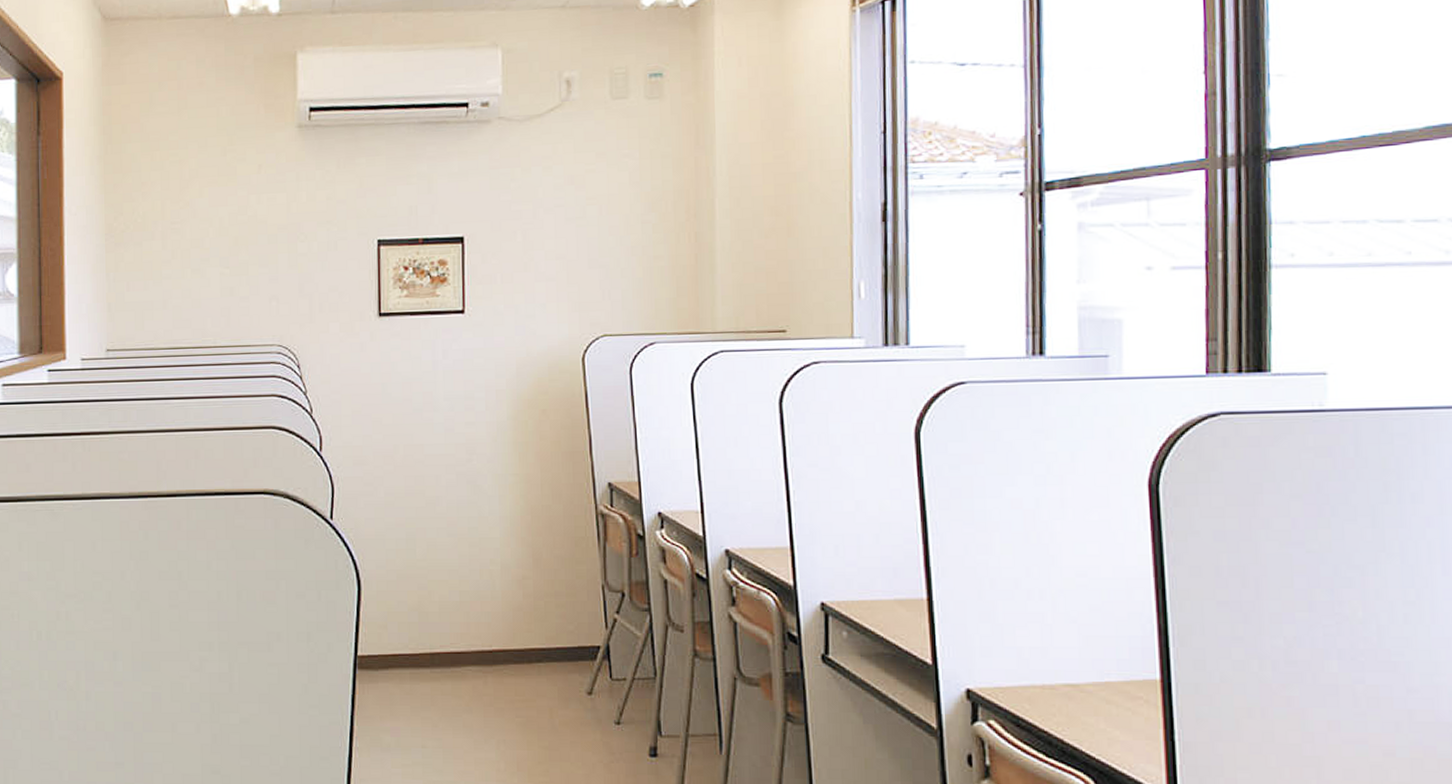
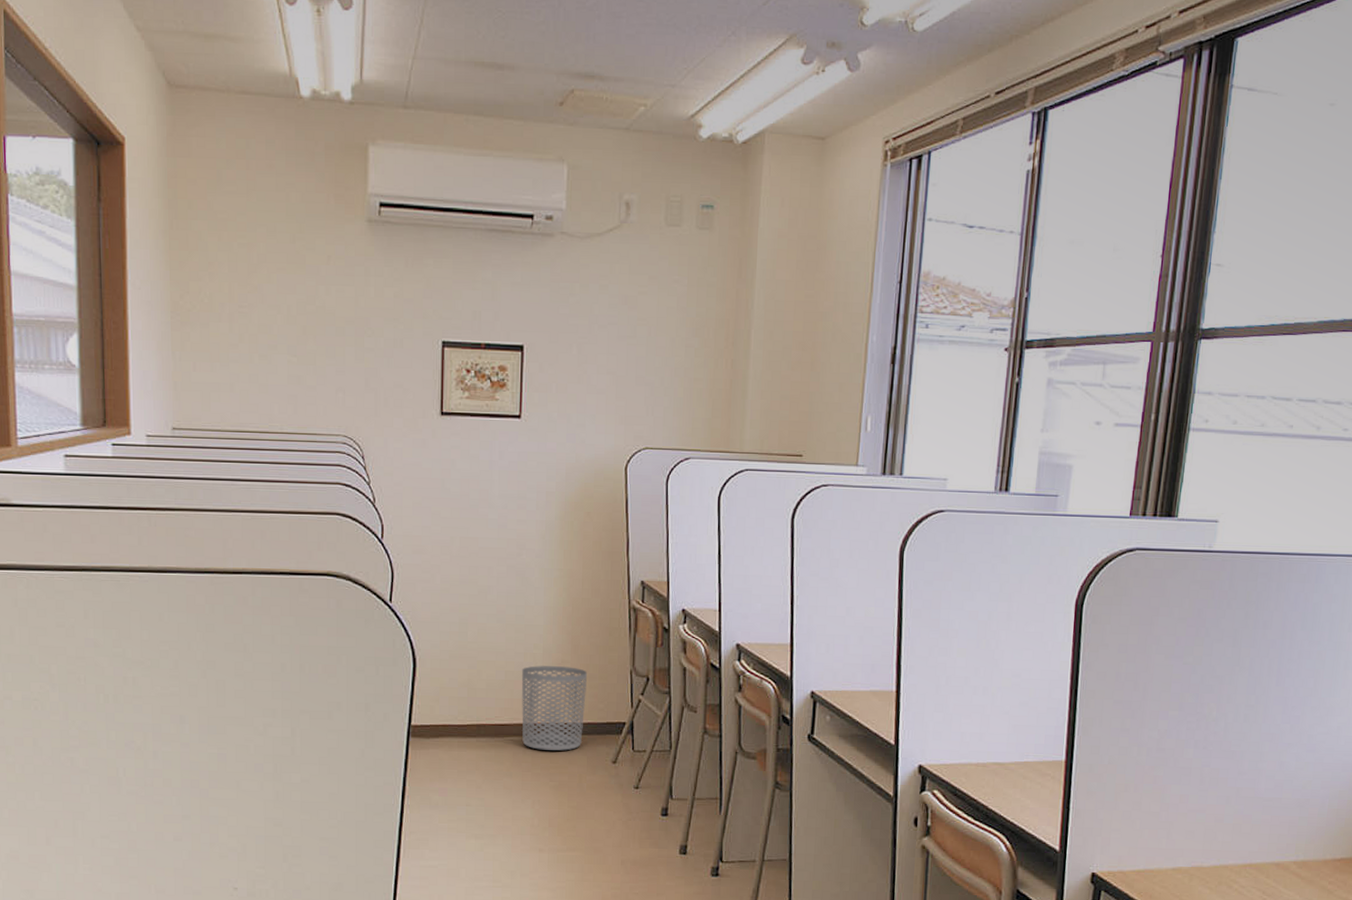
waste bin: none [477,582,553,681] -> present [521,665,588,751]

